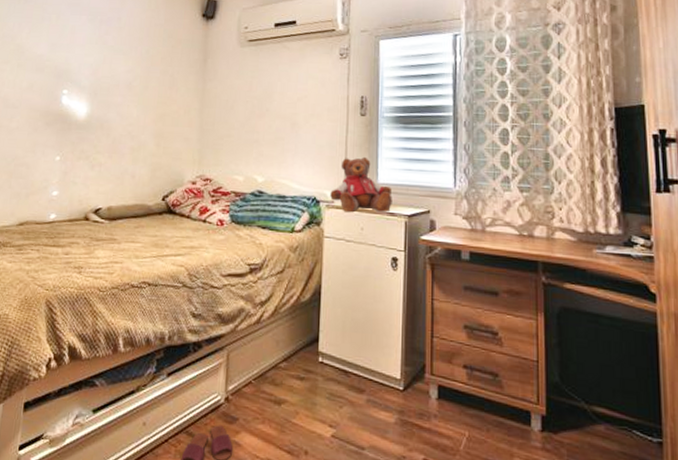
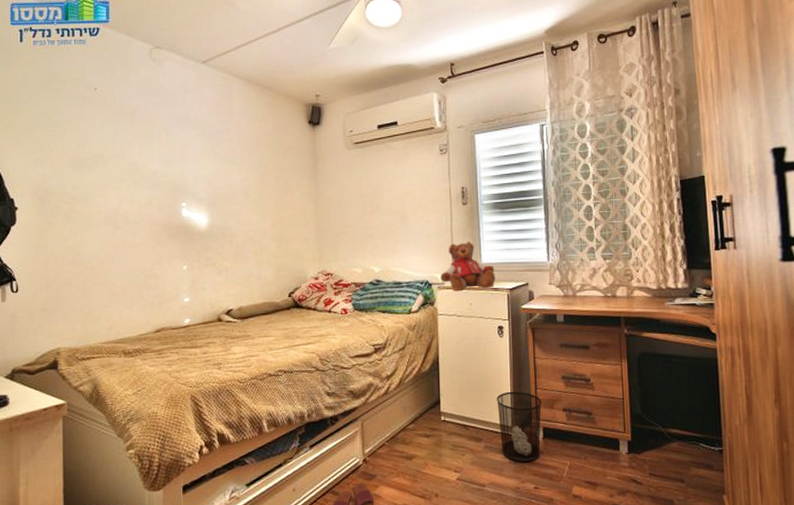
waste bin: none [385,336,438,427] -> present [496,391,542,463]

